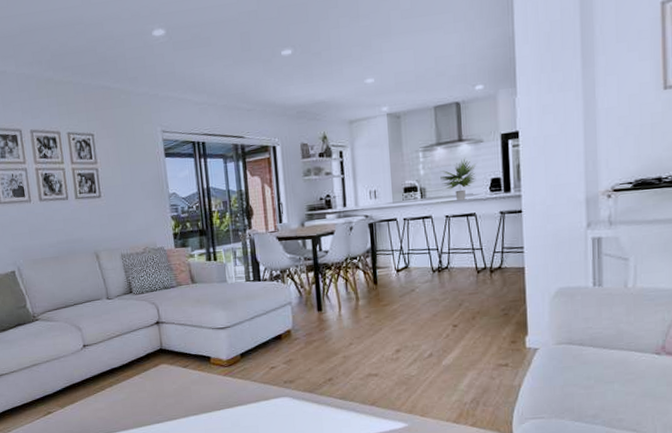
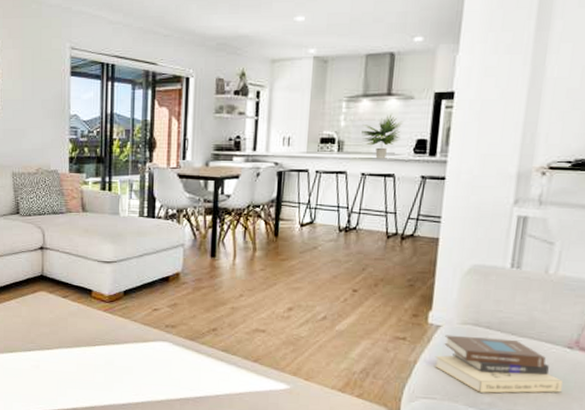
books: none [537,353,656,407] -> present [434,335,563,393]

